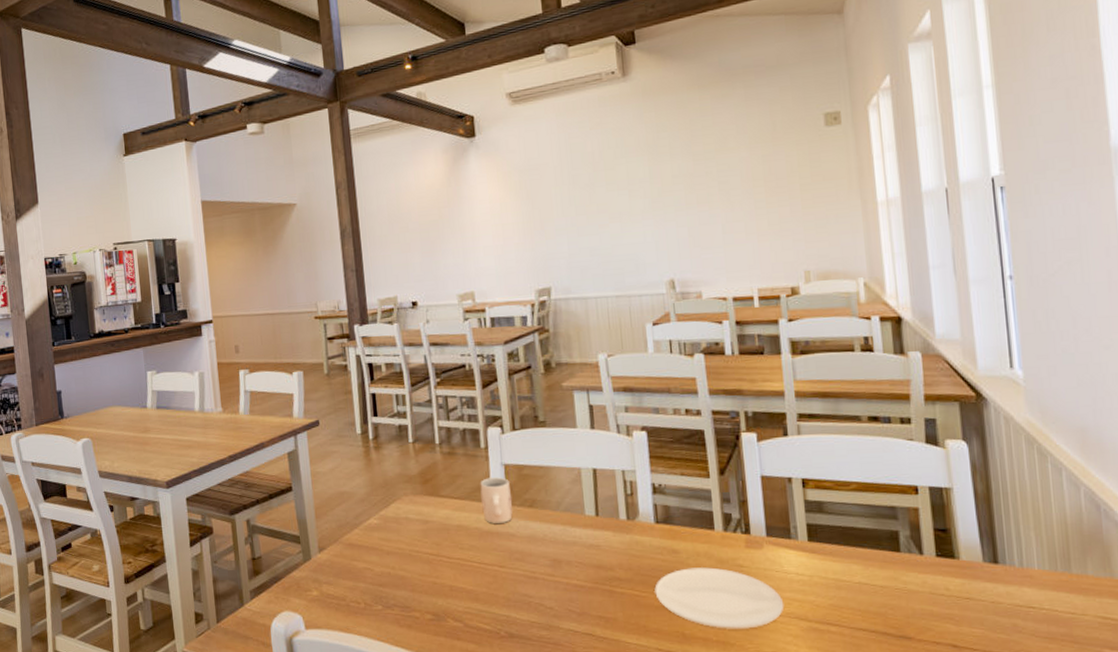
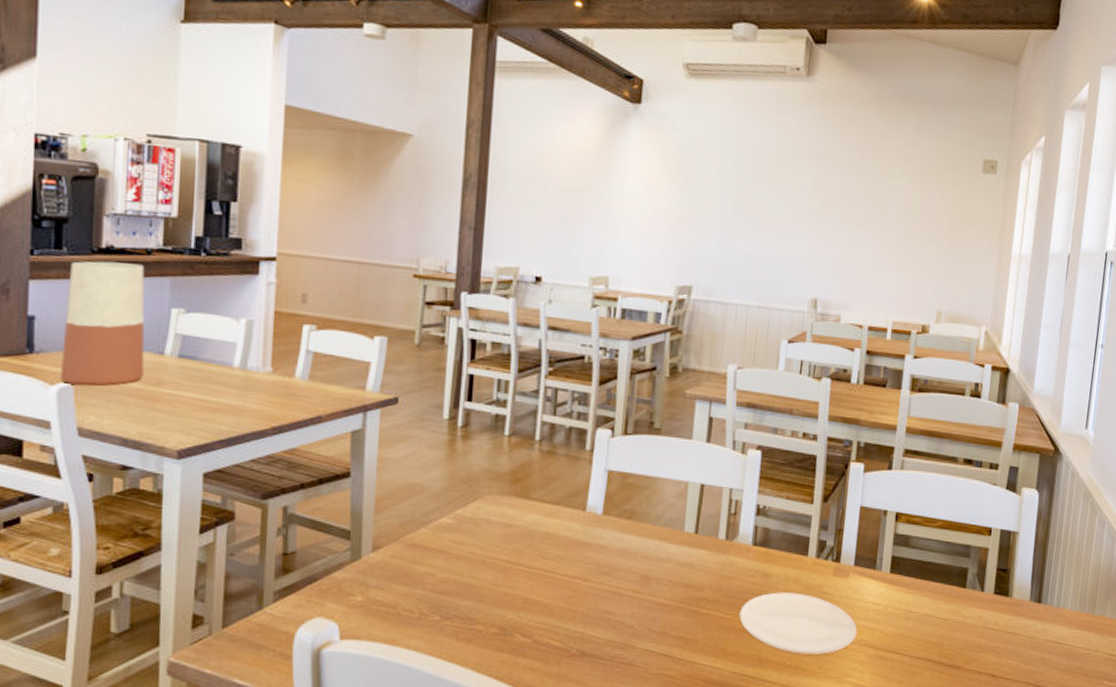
vase: none [78,341,136,439] -> present [61,261,145,387]
mug: present [480,477,513,524] -> none [575,483,611,535]

